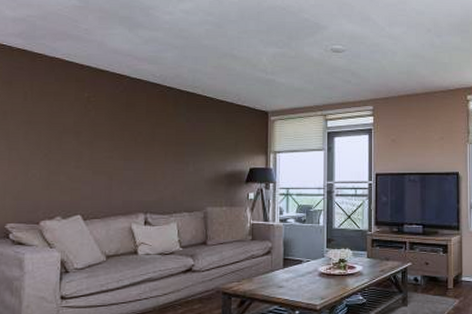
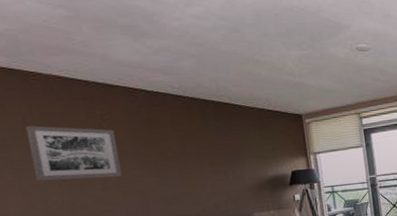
wall art: none [23,102,96,157] -> present [25,125,123,181]

